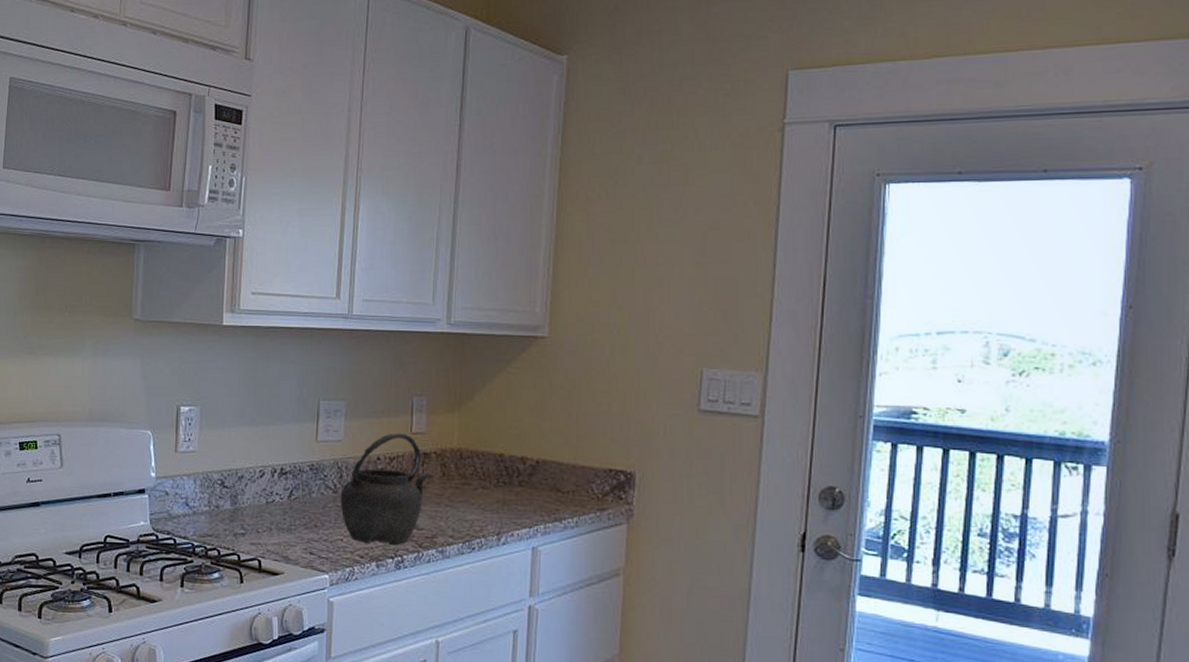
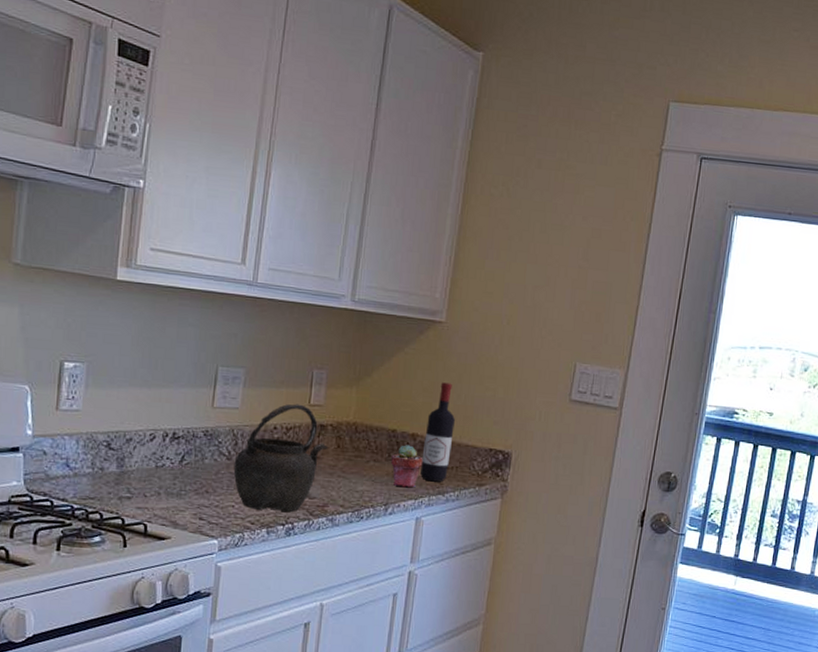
potted succulent: none [499,469,535,515] -> present [390,445,423,488]
wine bottle: none [534,401,567,508] -> present [420,382,455,482]

